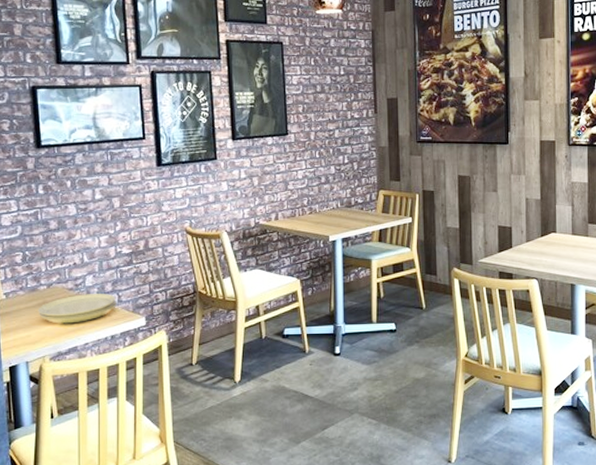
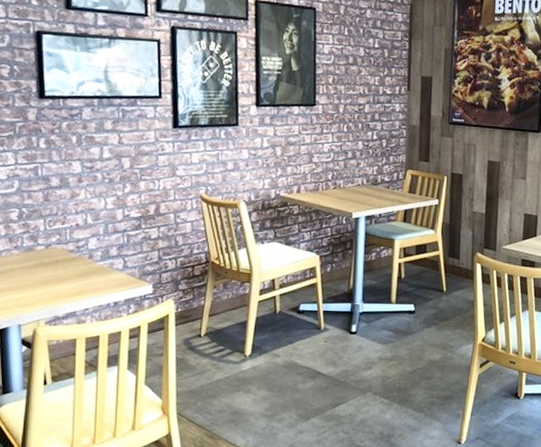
plate: present [38,293,118,324] -> none [33,257,123,287]

